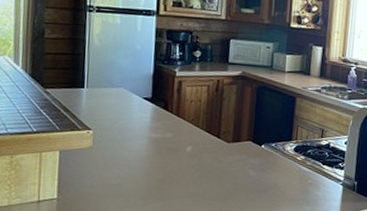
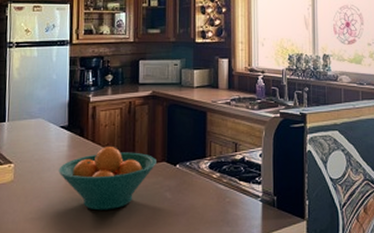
fruit bowl: none [140,121,242,182] -> present [58,146,156,211]

